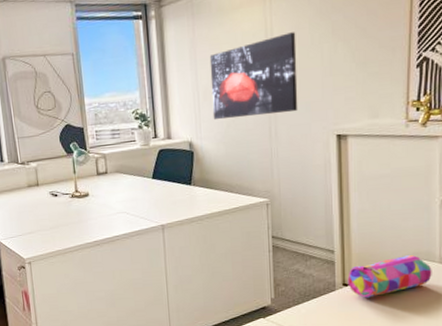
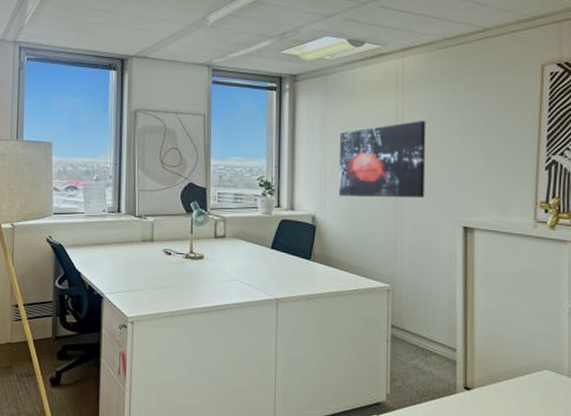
pencil case: present [348,254,432,298] -> none [470,363,561,406]

